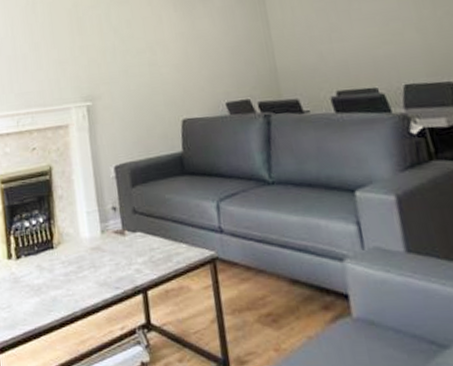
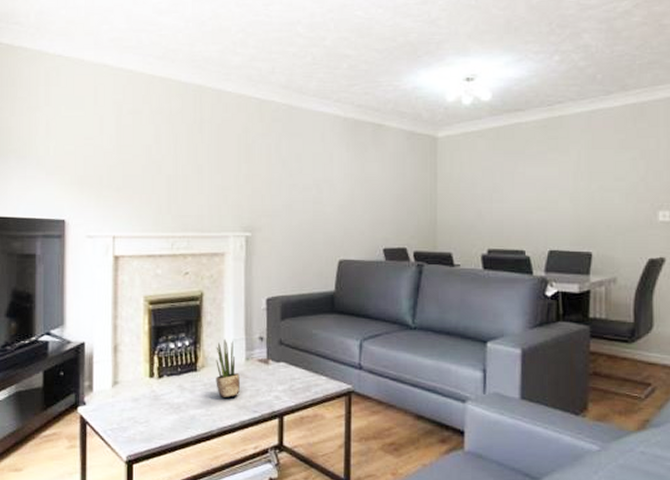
potted plant: none [70,212,99,275] -> present [216,338,240,397]

